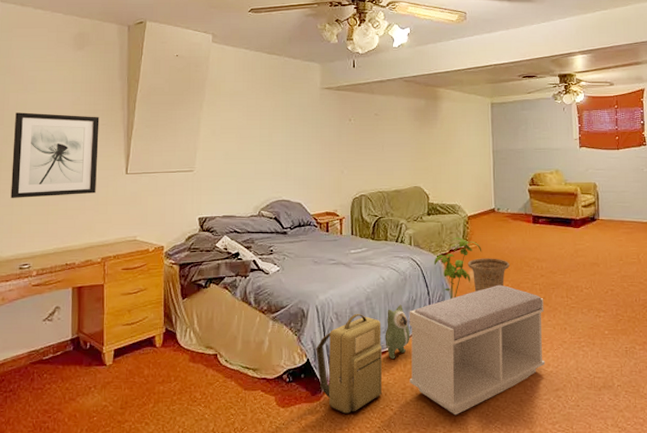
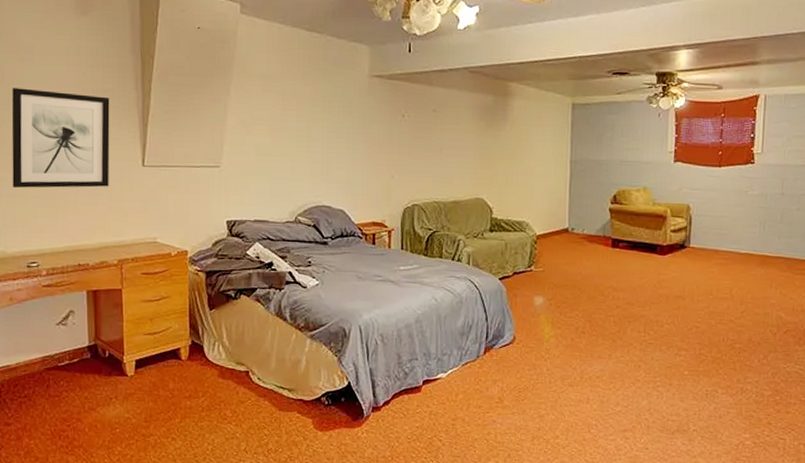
backpack: present [316,313,382,414] -> none [358,336,432,442]
plush toy: present [385,304,410,359] -> none [435,329,464,387]
bench: present [409,284,546,415] -> none [461,314,618,451]
house plant: present [434,237,482,299] -> none [494,258,551,326]
basket: present [467,258,510,292] -> none [533,283,581,320]

